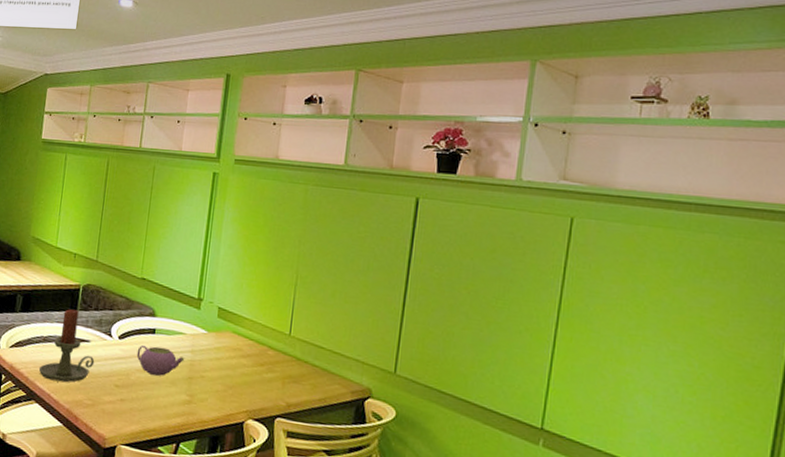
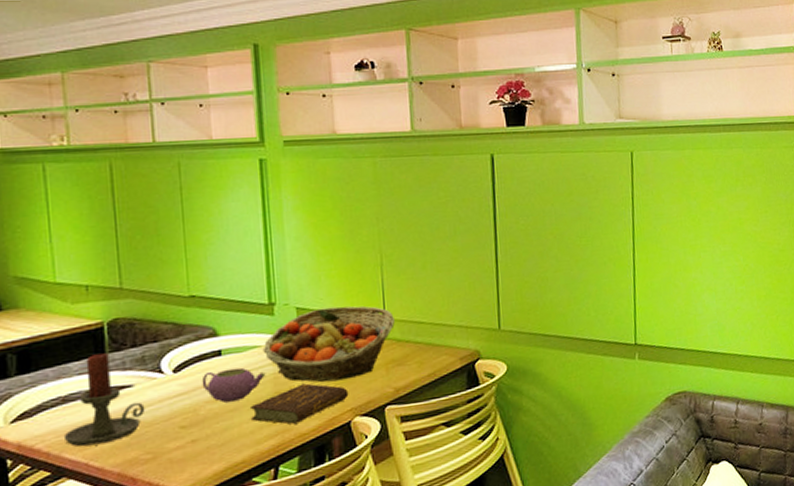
book: none [166,376,247,410] -> present [249,383,349,425]
fruit basket: none [186,312,298,383] -> present [262,305,395,382]

